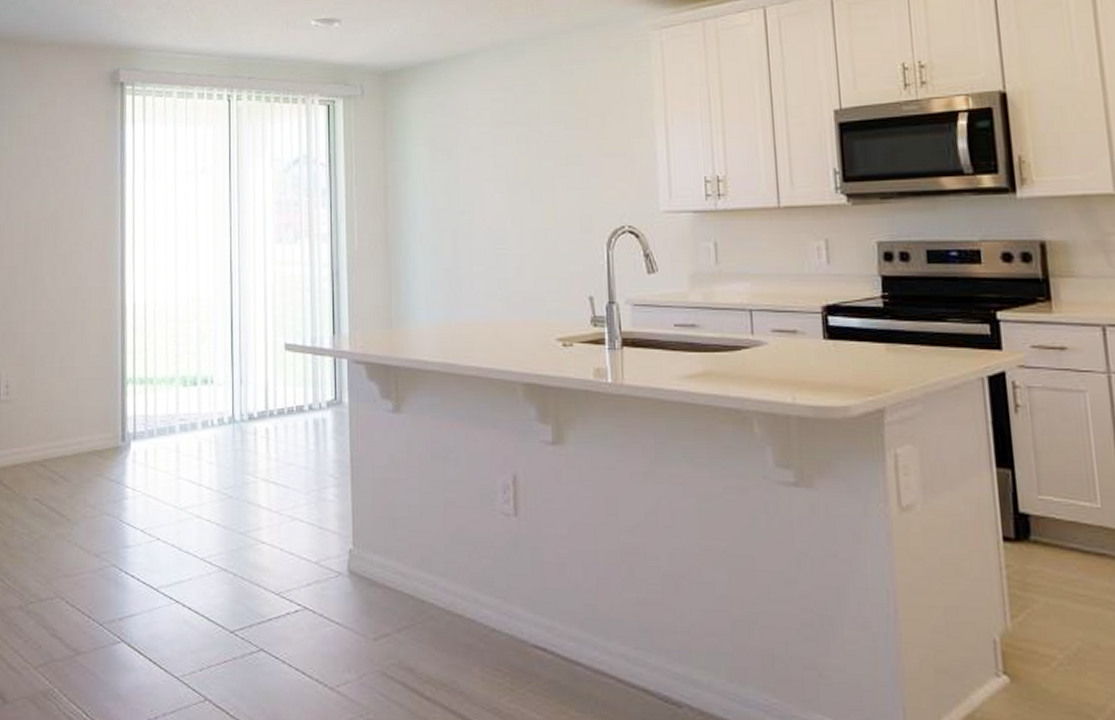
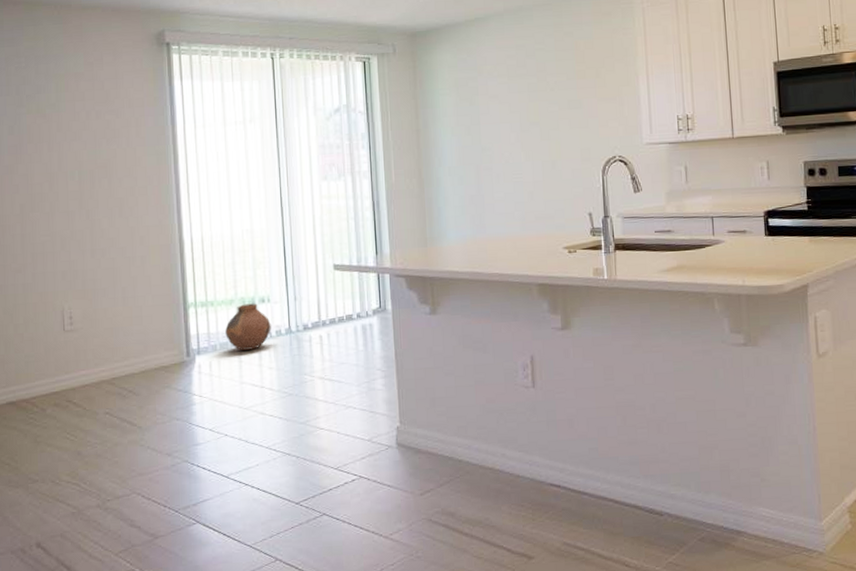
vase: none [164,384,213,439] -> present [225,303,271,351]

